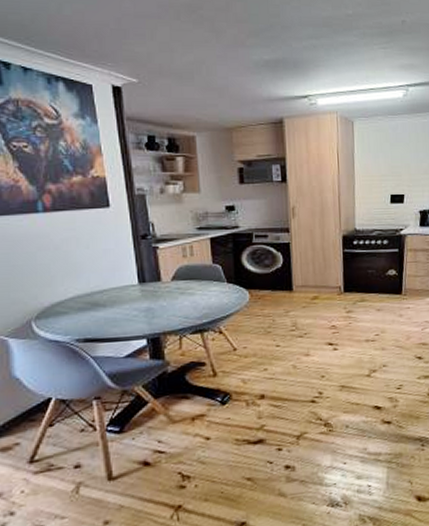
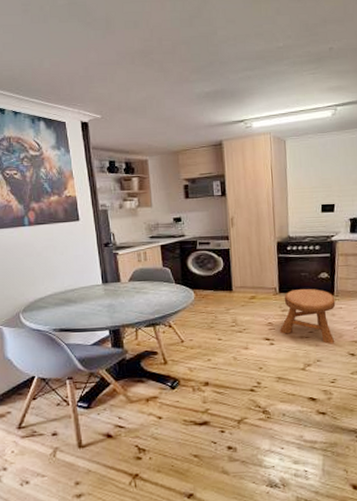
stool: none [344,287,404,348] -> present [280,288,336,345]

